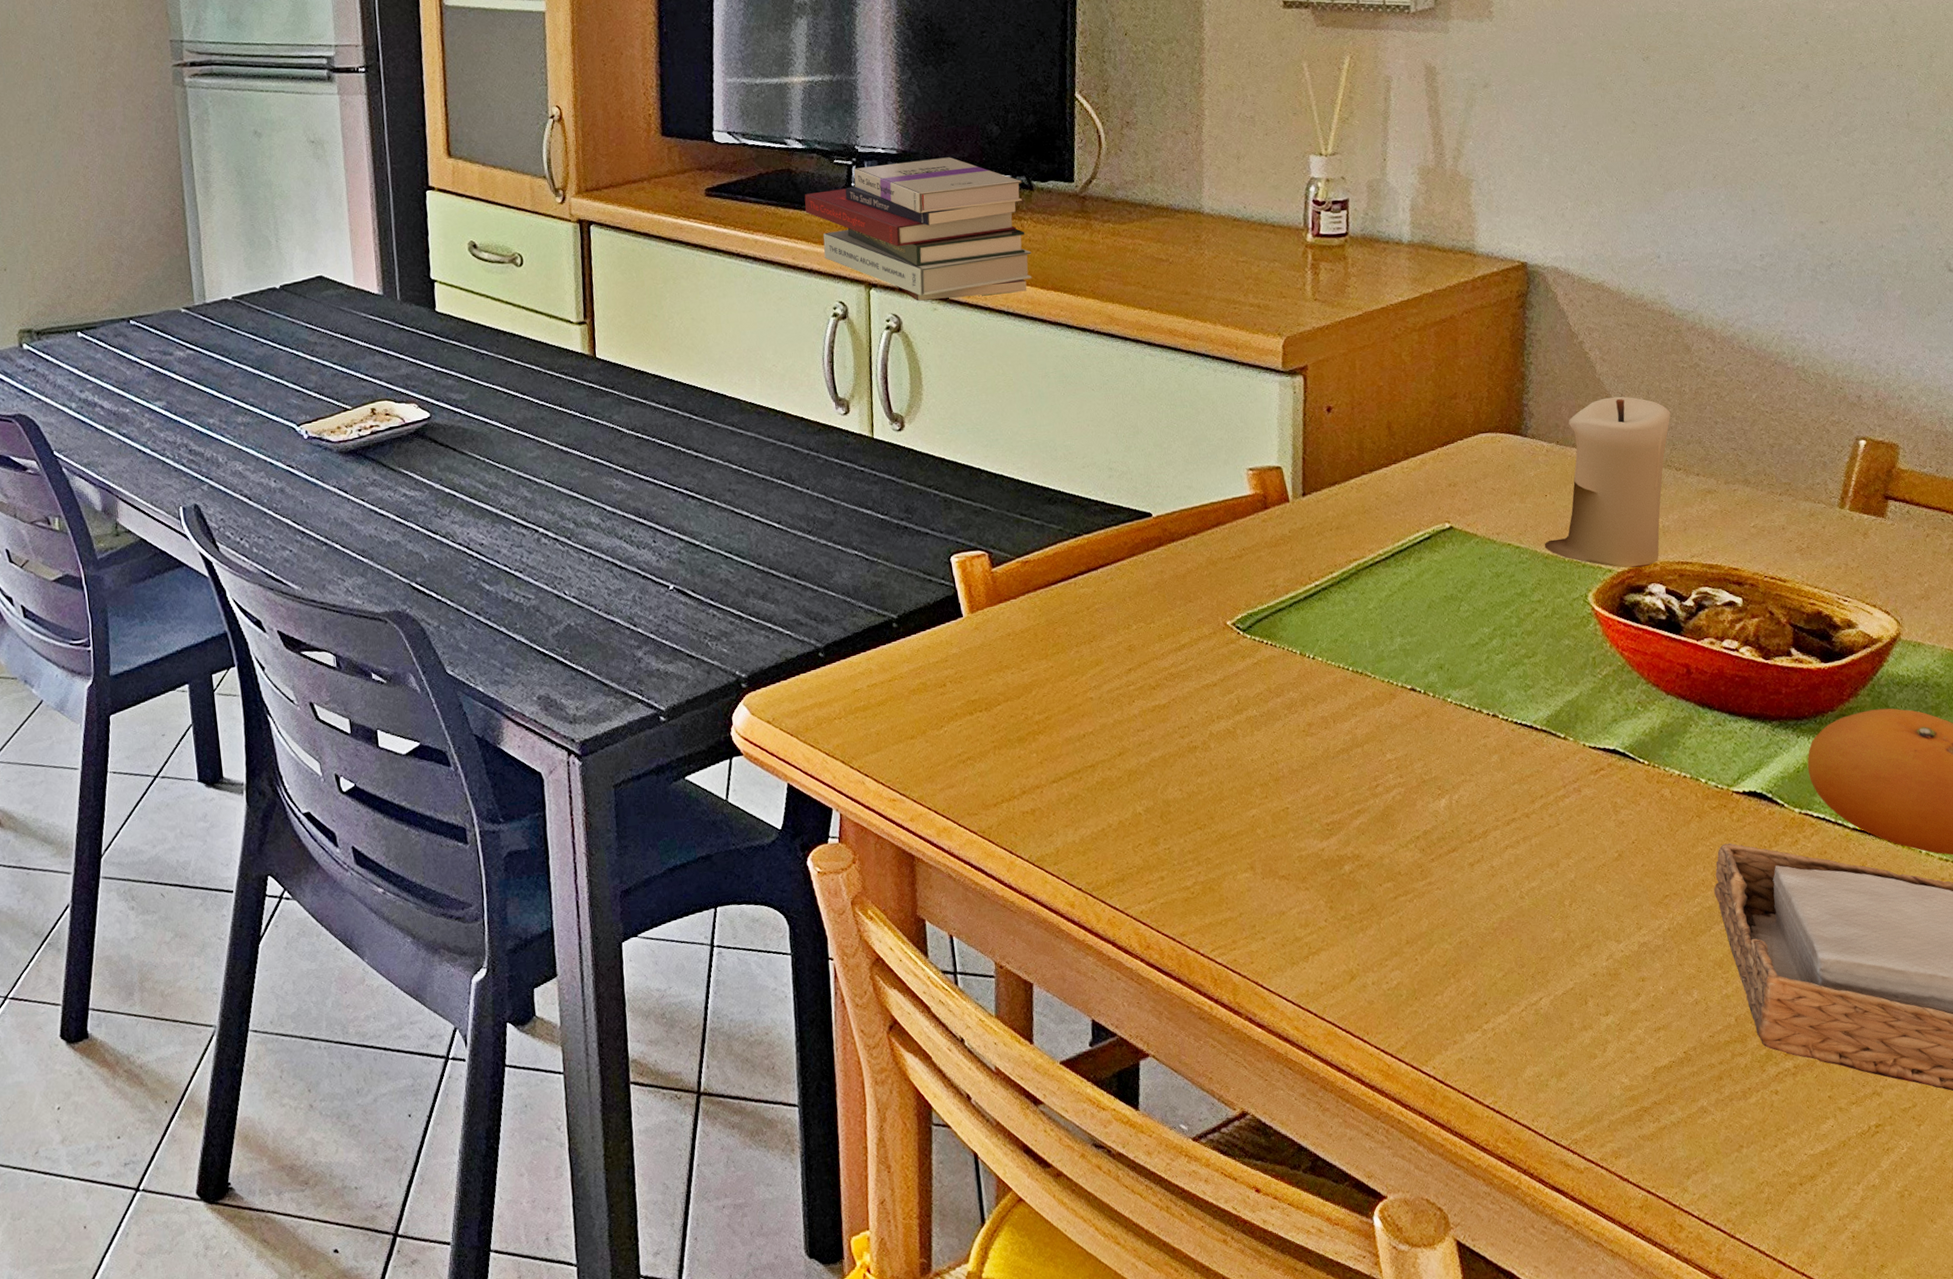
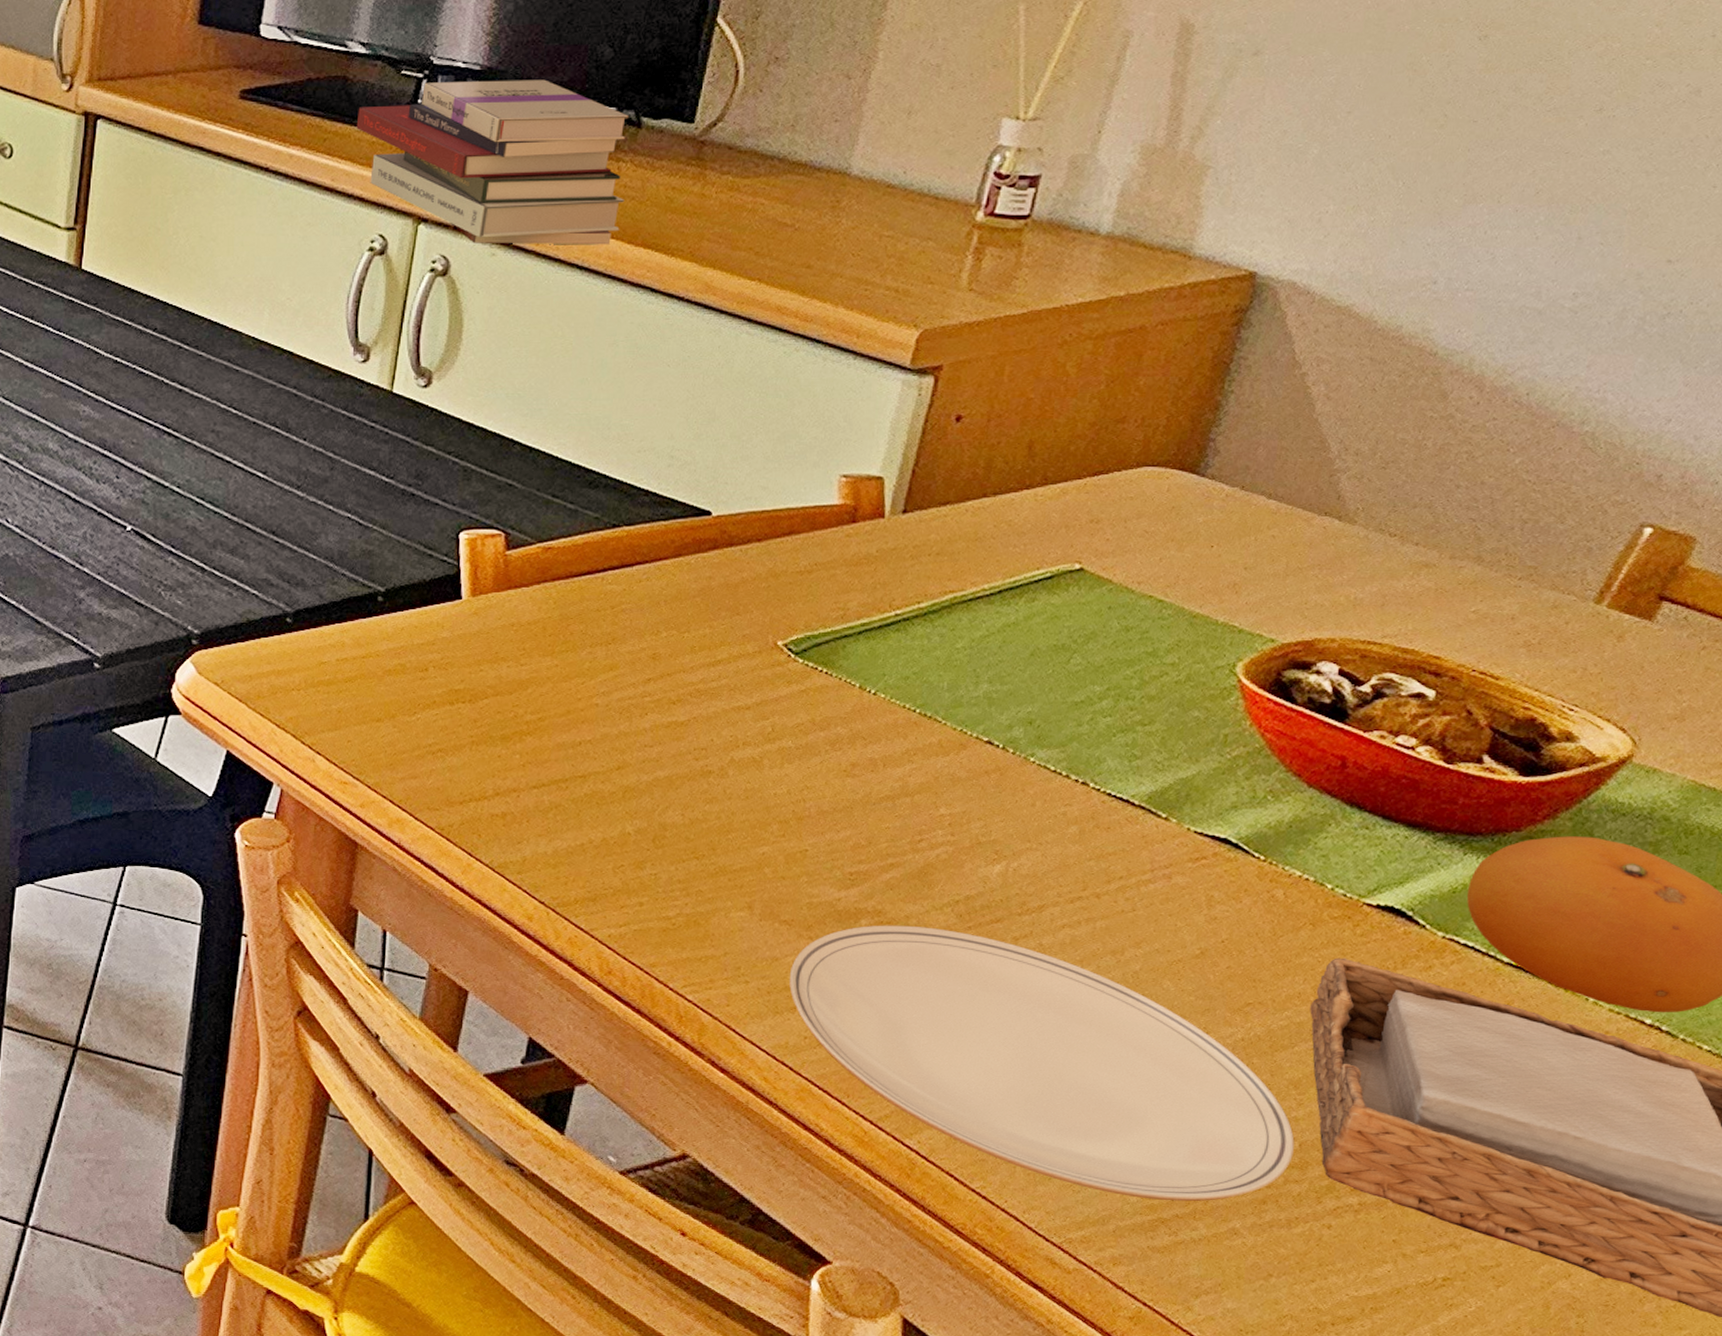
plate: none [1296,864,1733,1091] -> present [789,925,1295,1202]
candle: present [1544,396,1671,568] -> none [1195,442,1401,642]

